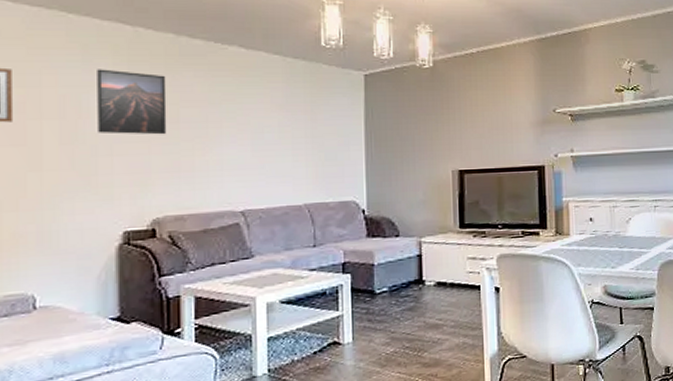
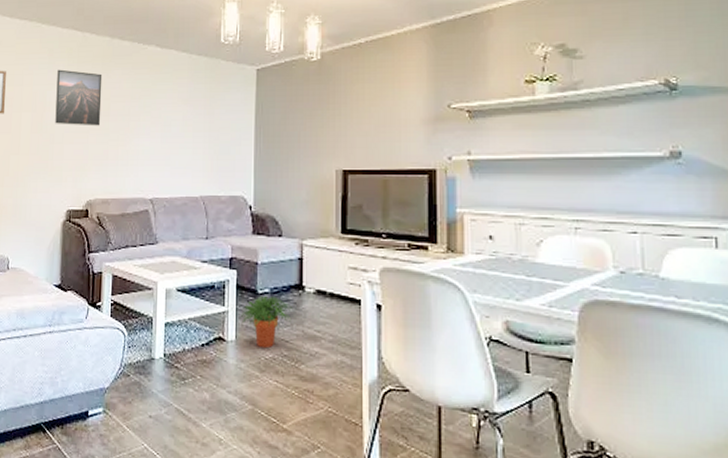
potted plant: none [358,294,414,344] -> present [241,295,293,348]

